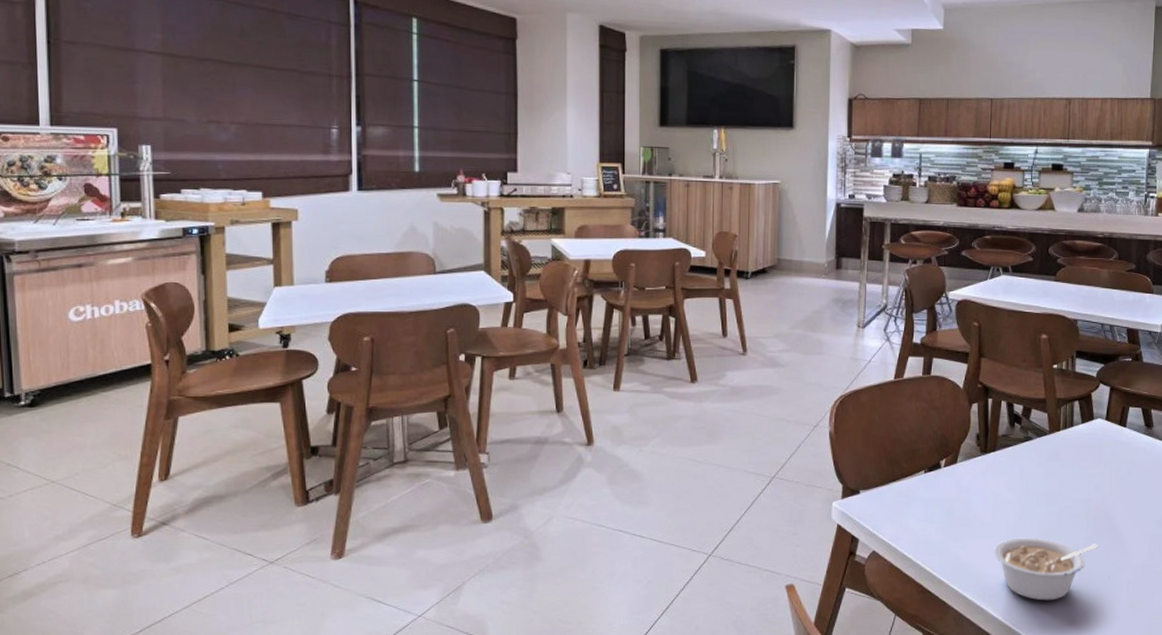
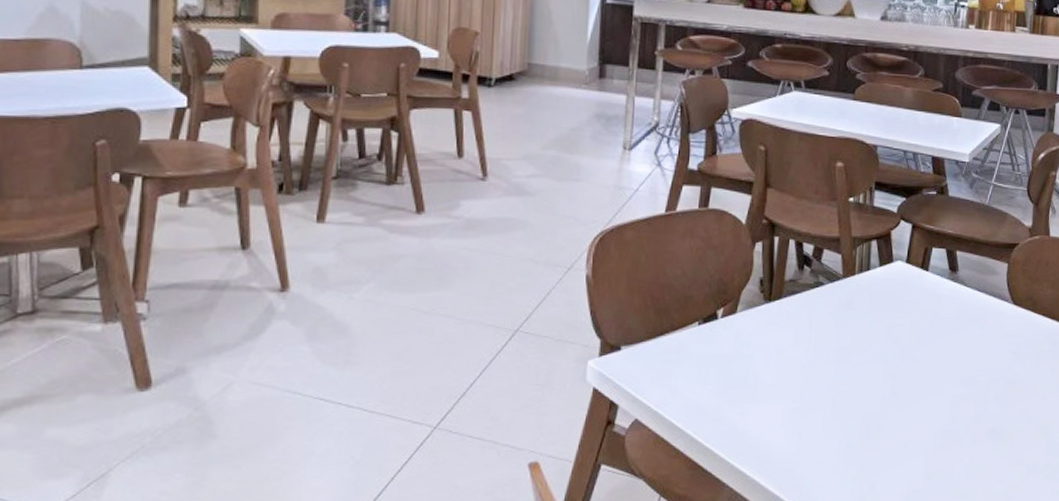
legume: present [993,537,1098,601] -> none [776,400,895,475]

